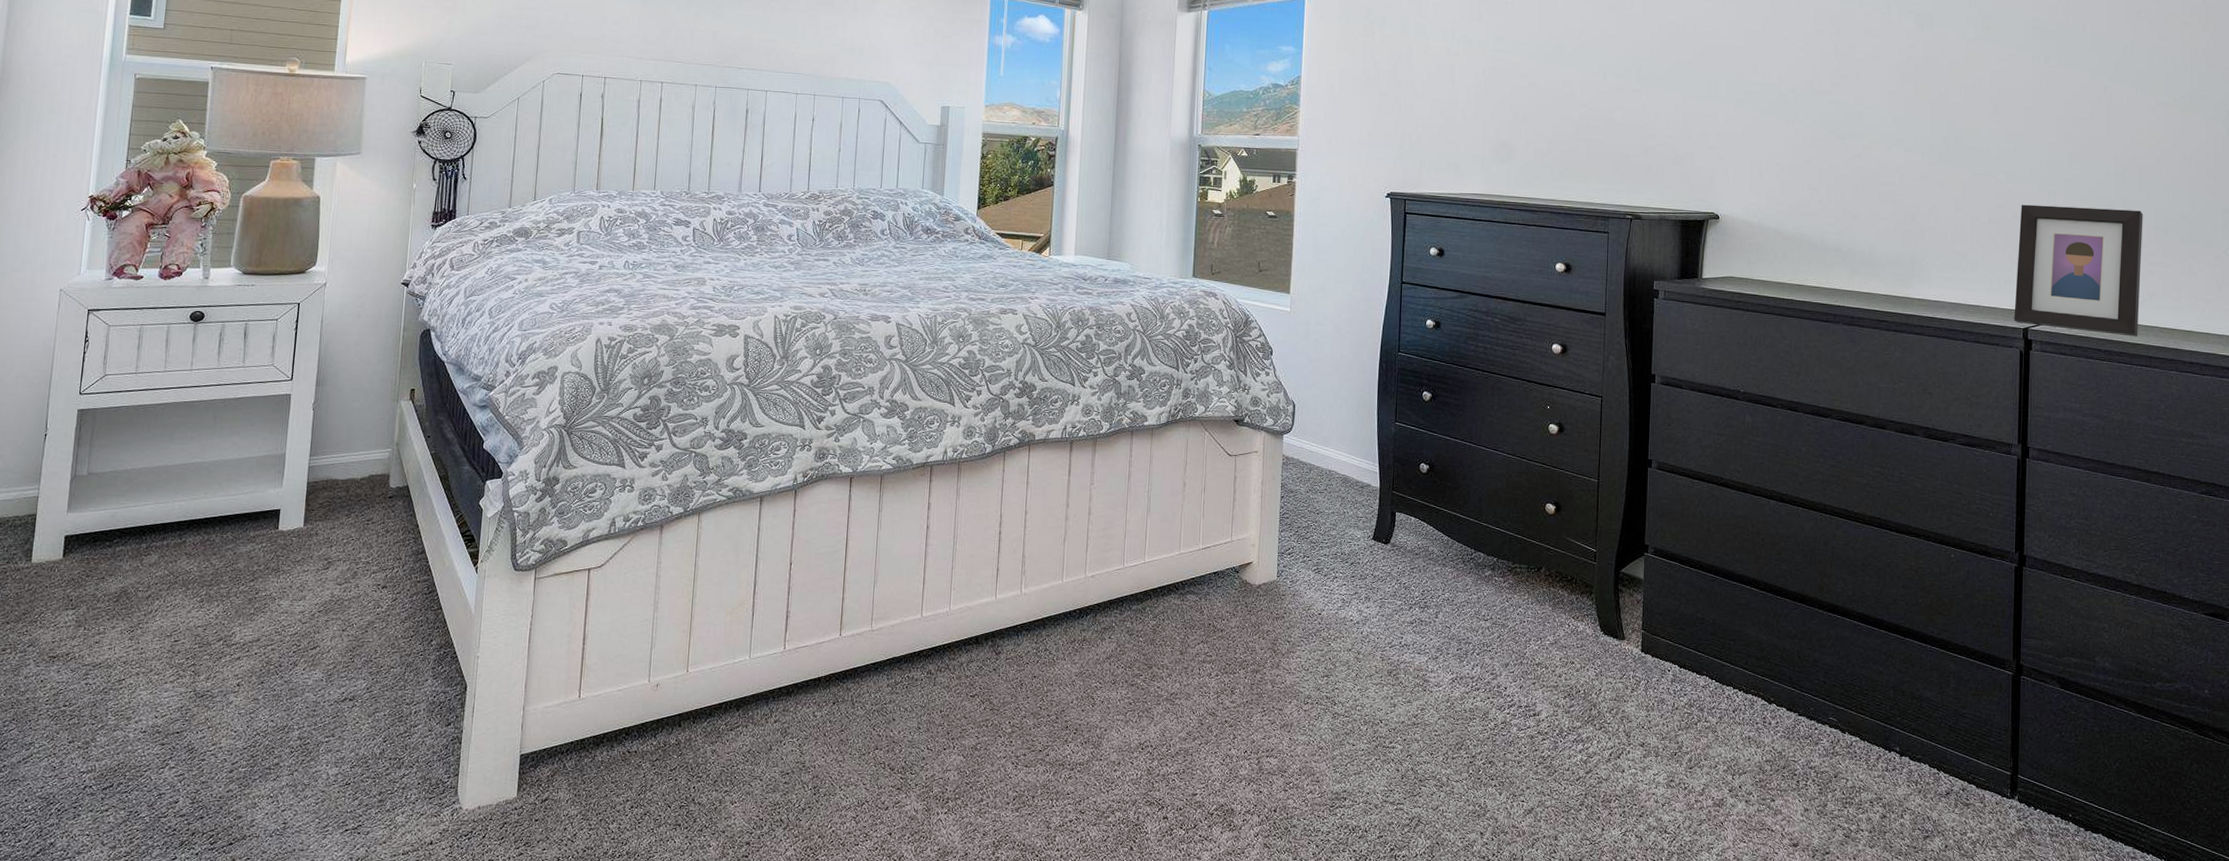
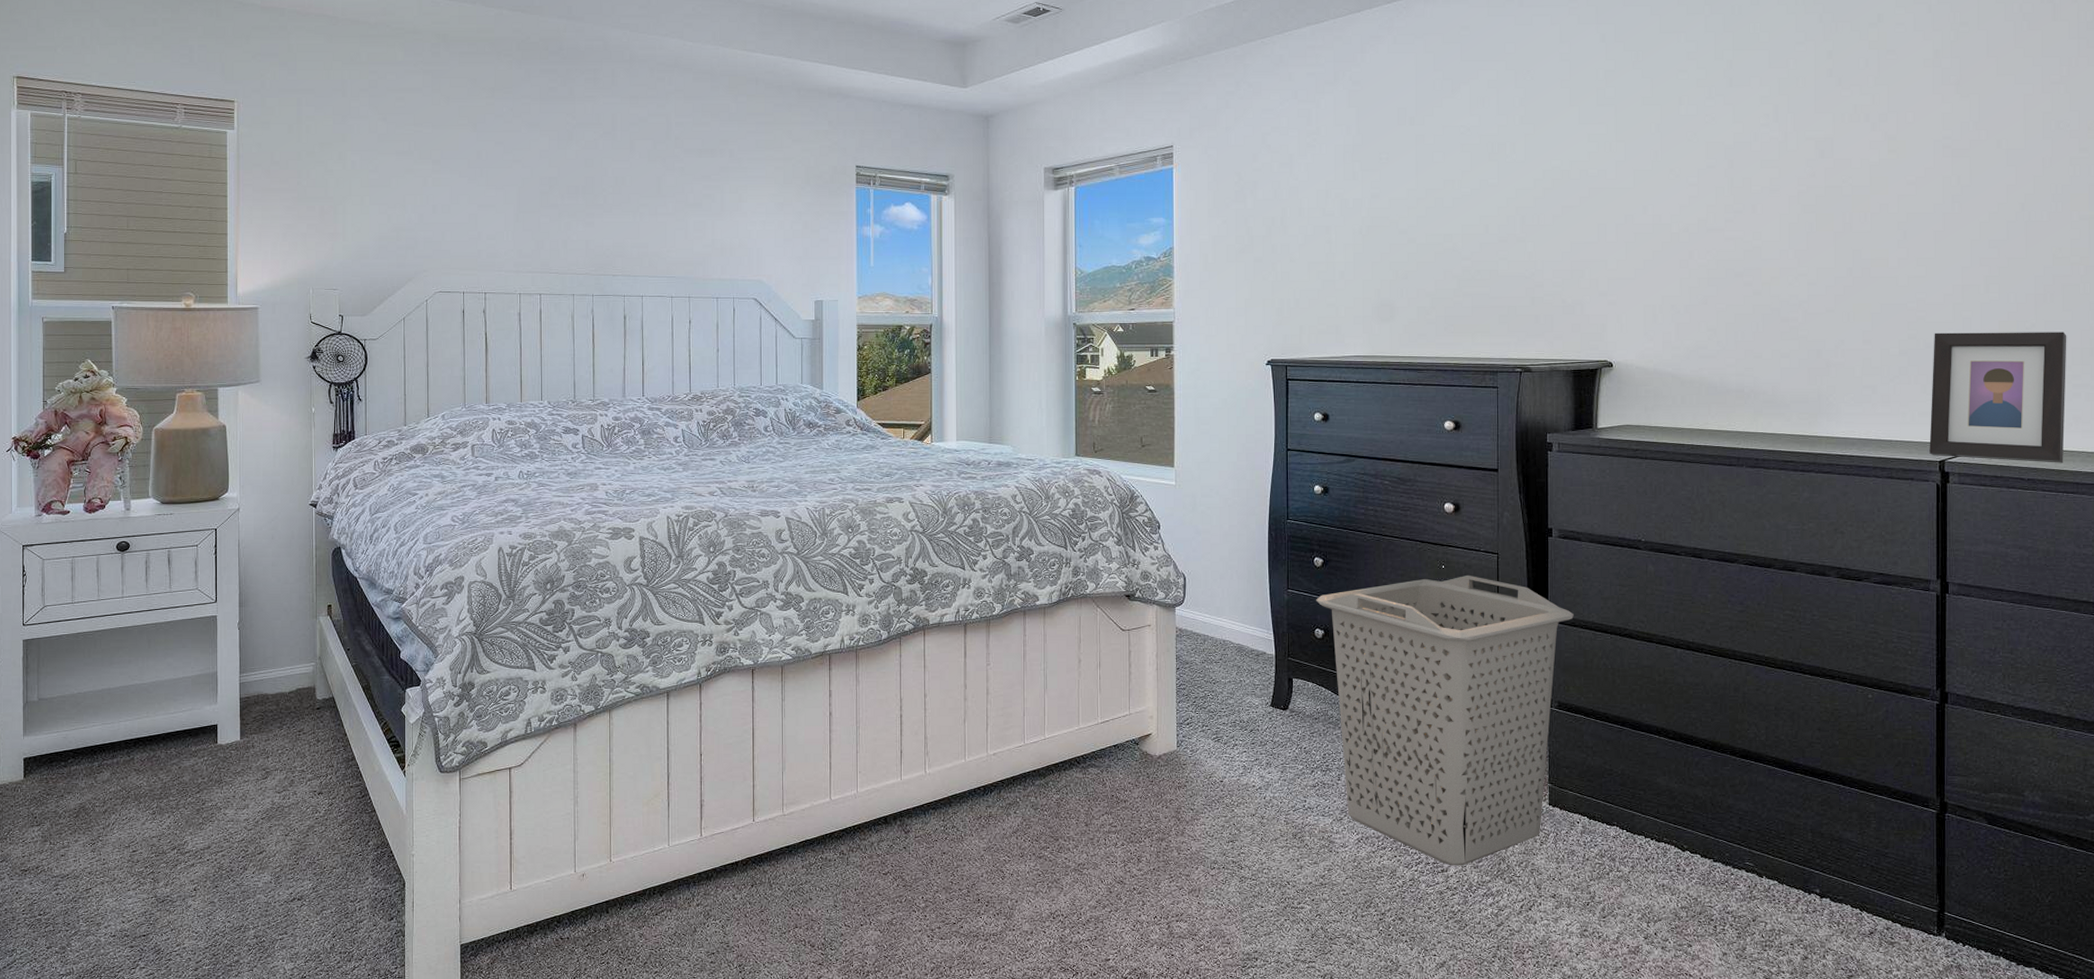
laundry basket: none [1423,416,1673,711] -> present [1316,574,1574,866]

